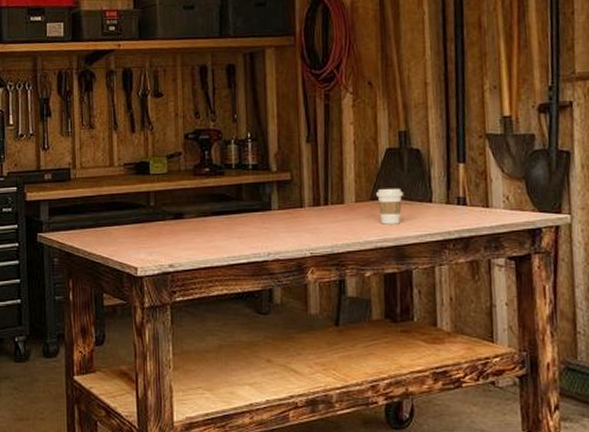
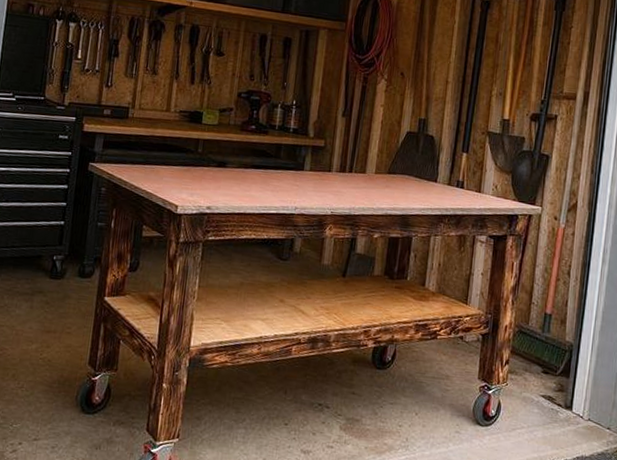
coffee cup: present [375,188,403,225] -> none [392,164,415,197]

